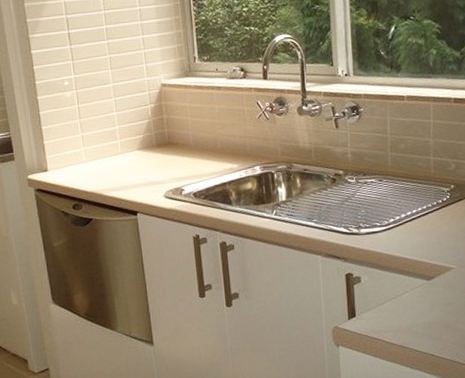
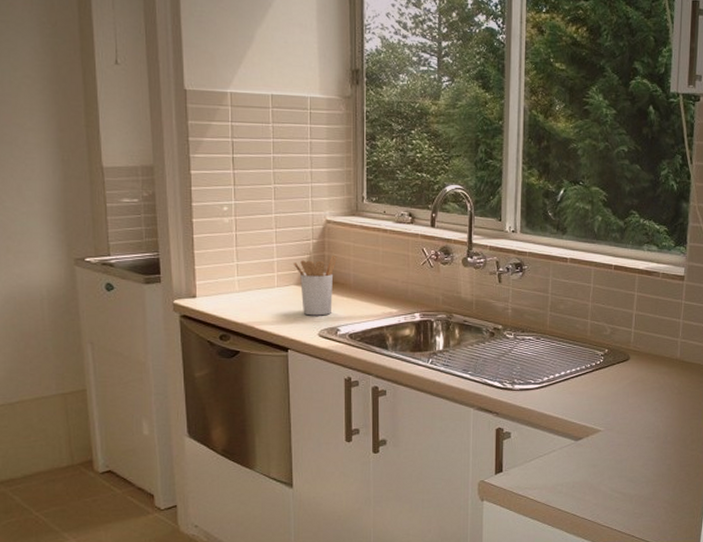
utensil holder: none [135,118,175,179] -> present [294,255,337,316]

